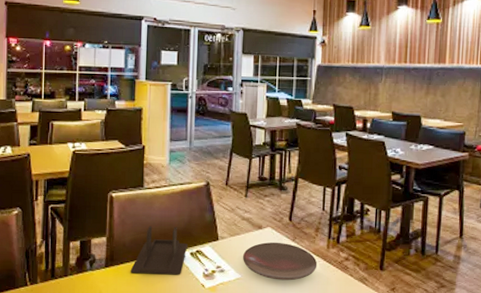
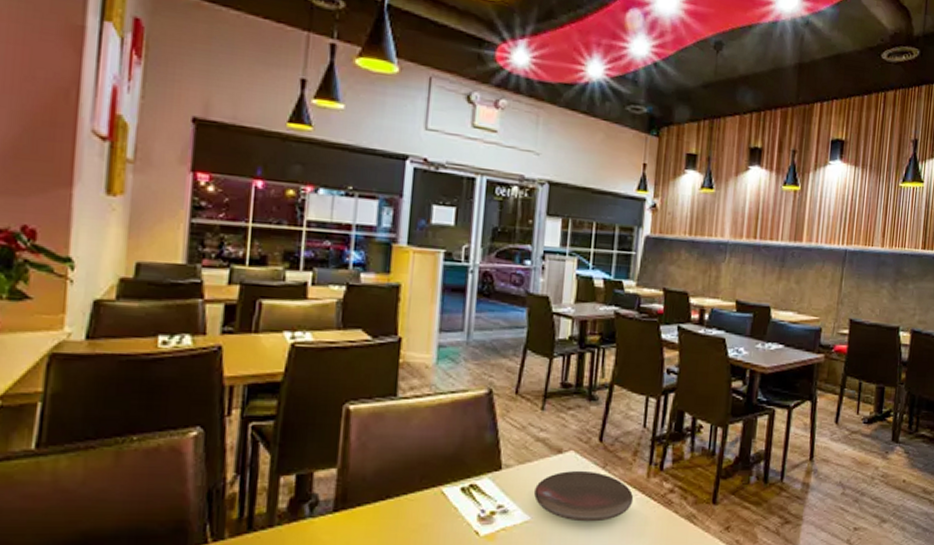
napkin holder: present [130,226,188,275] -> none [371,451,458,520]

